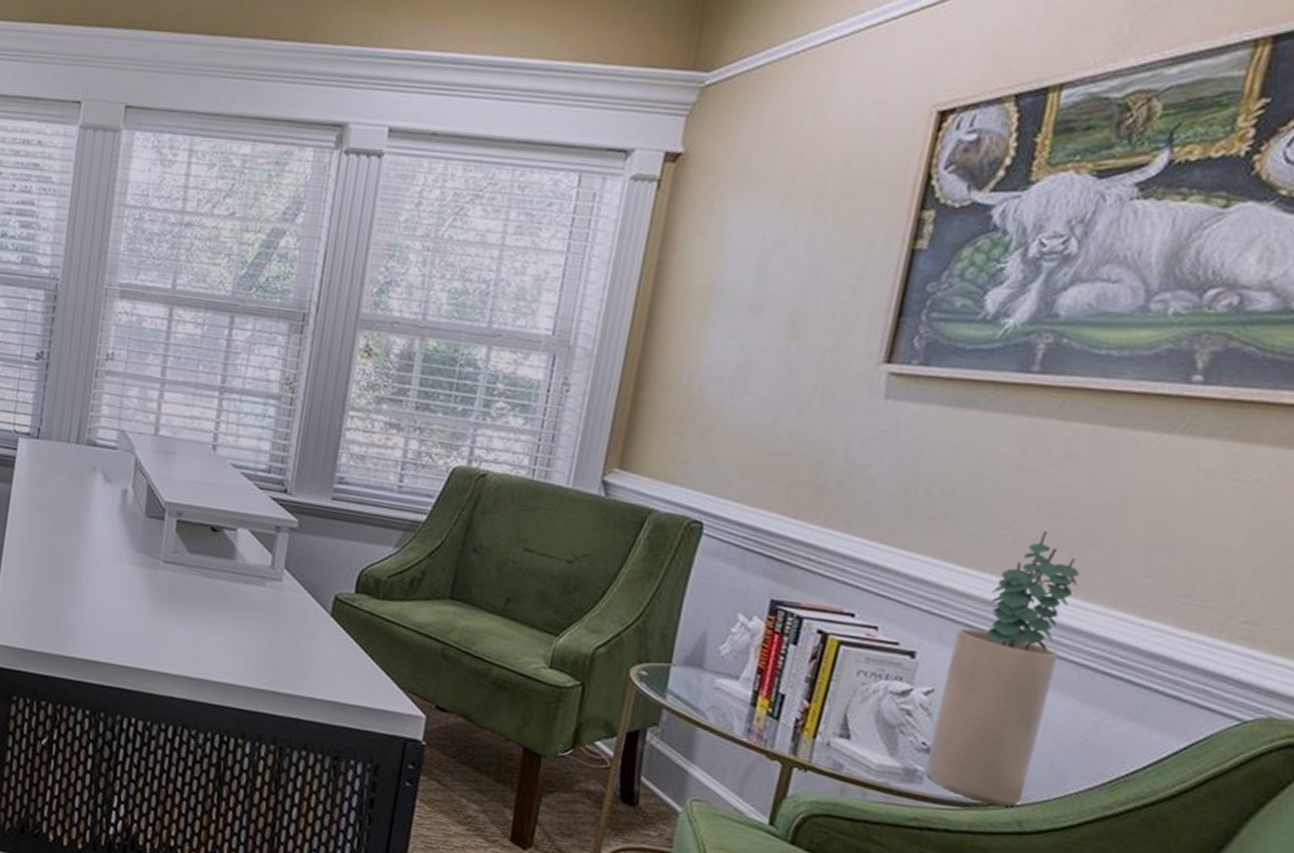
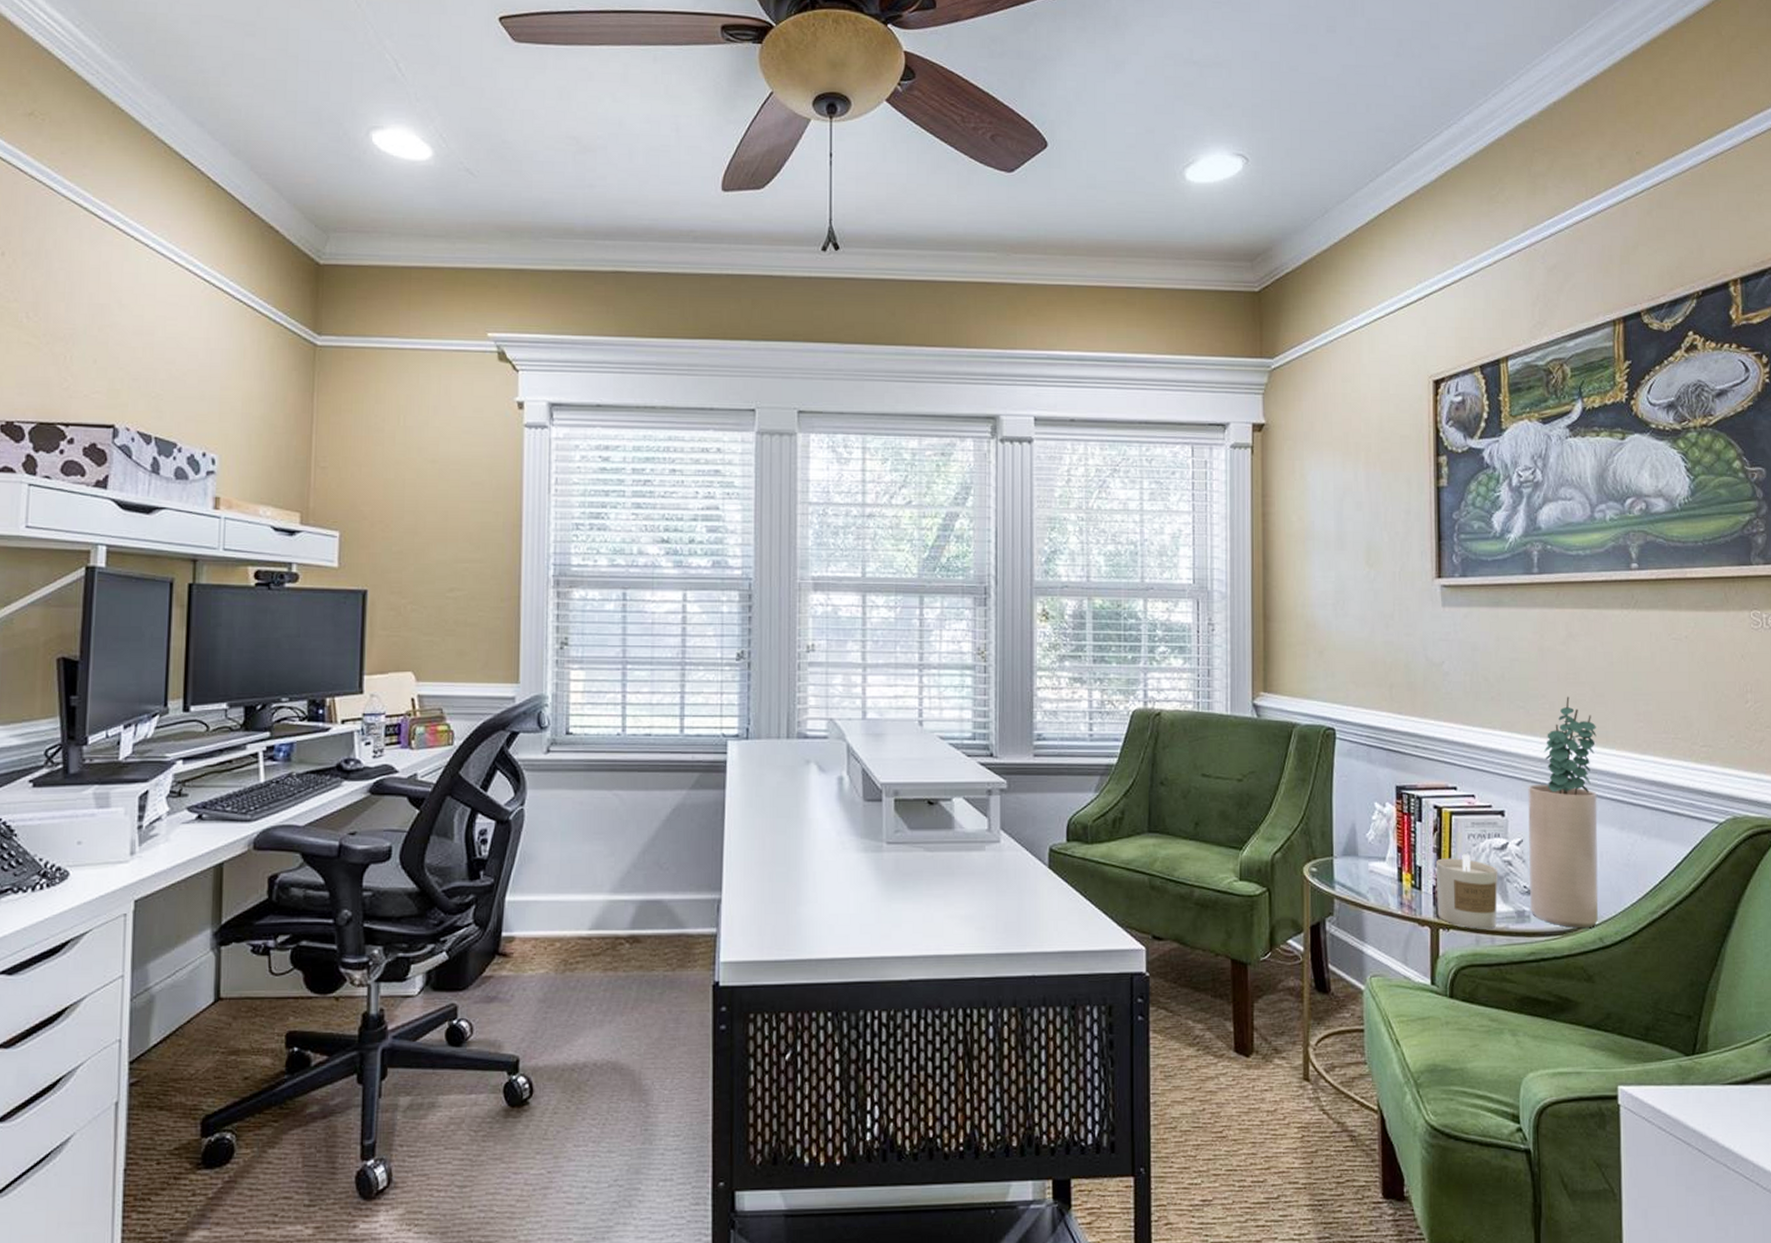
candle: none [795,690,891,781] -> present [1435,854,1499,929]

